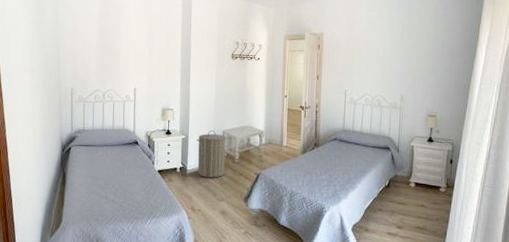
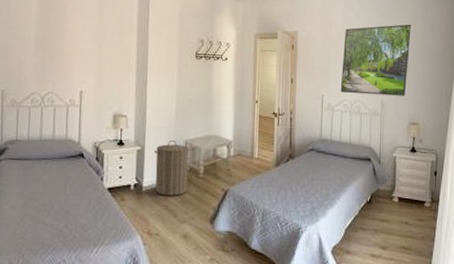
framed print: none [362,23,433,91] -> present [340,24,412,96]

